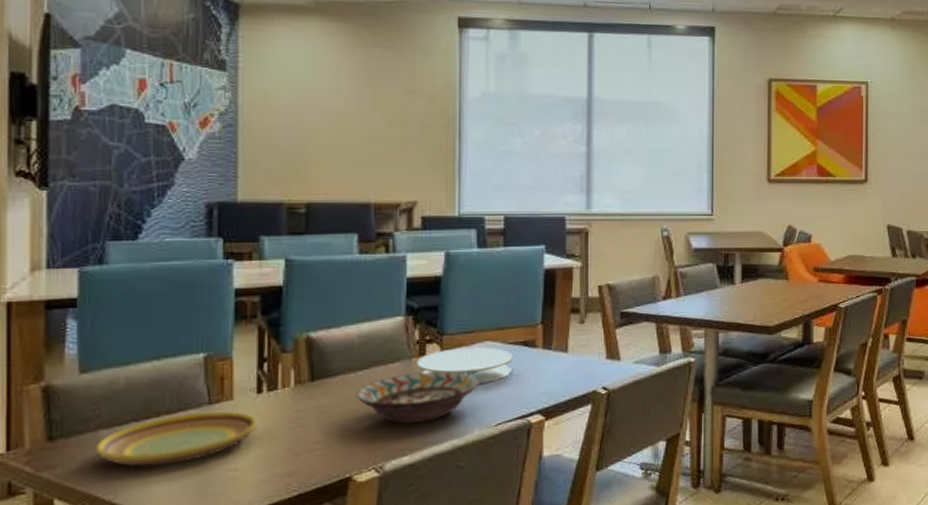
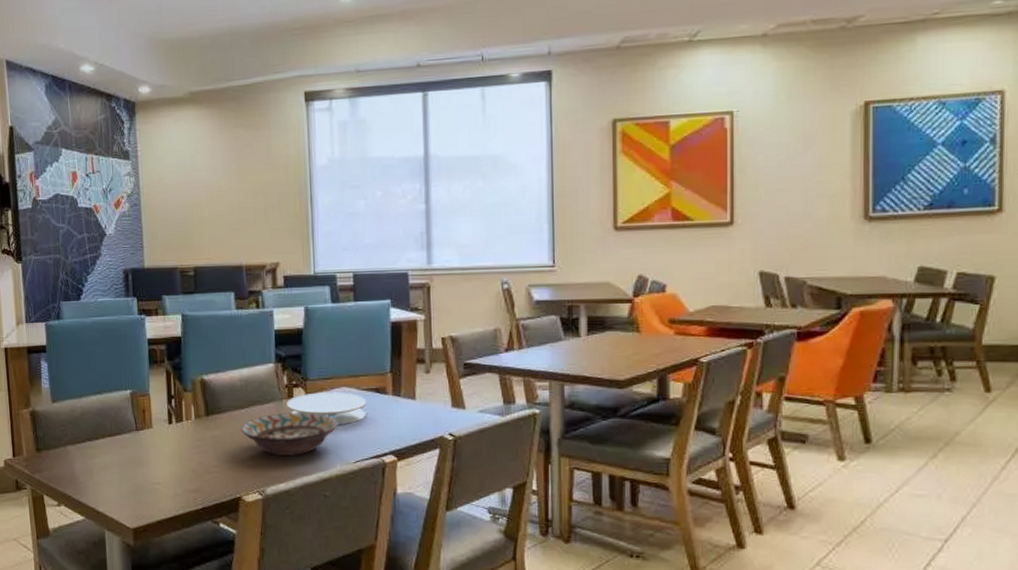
plate: present [97,411,258,468] -> none [66,437,171,476]

